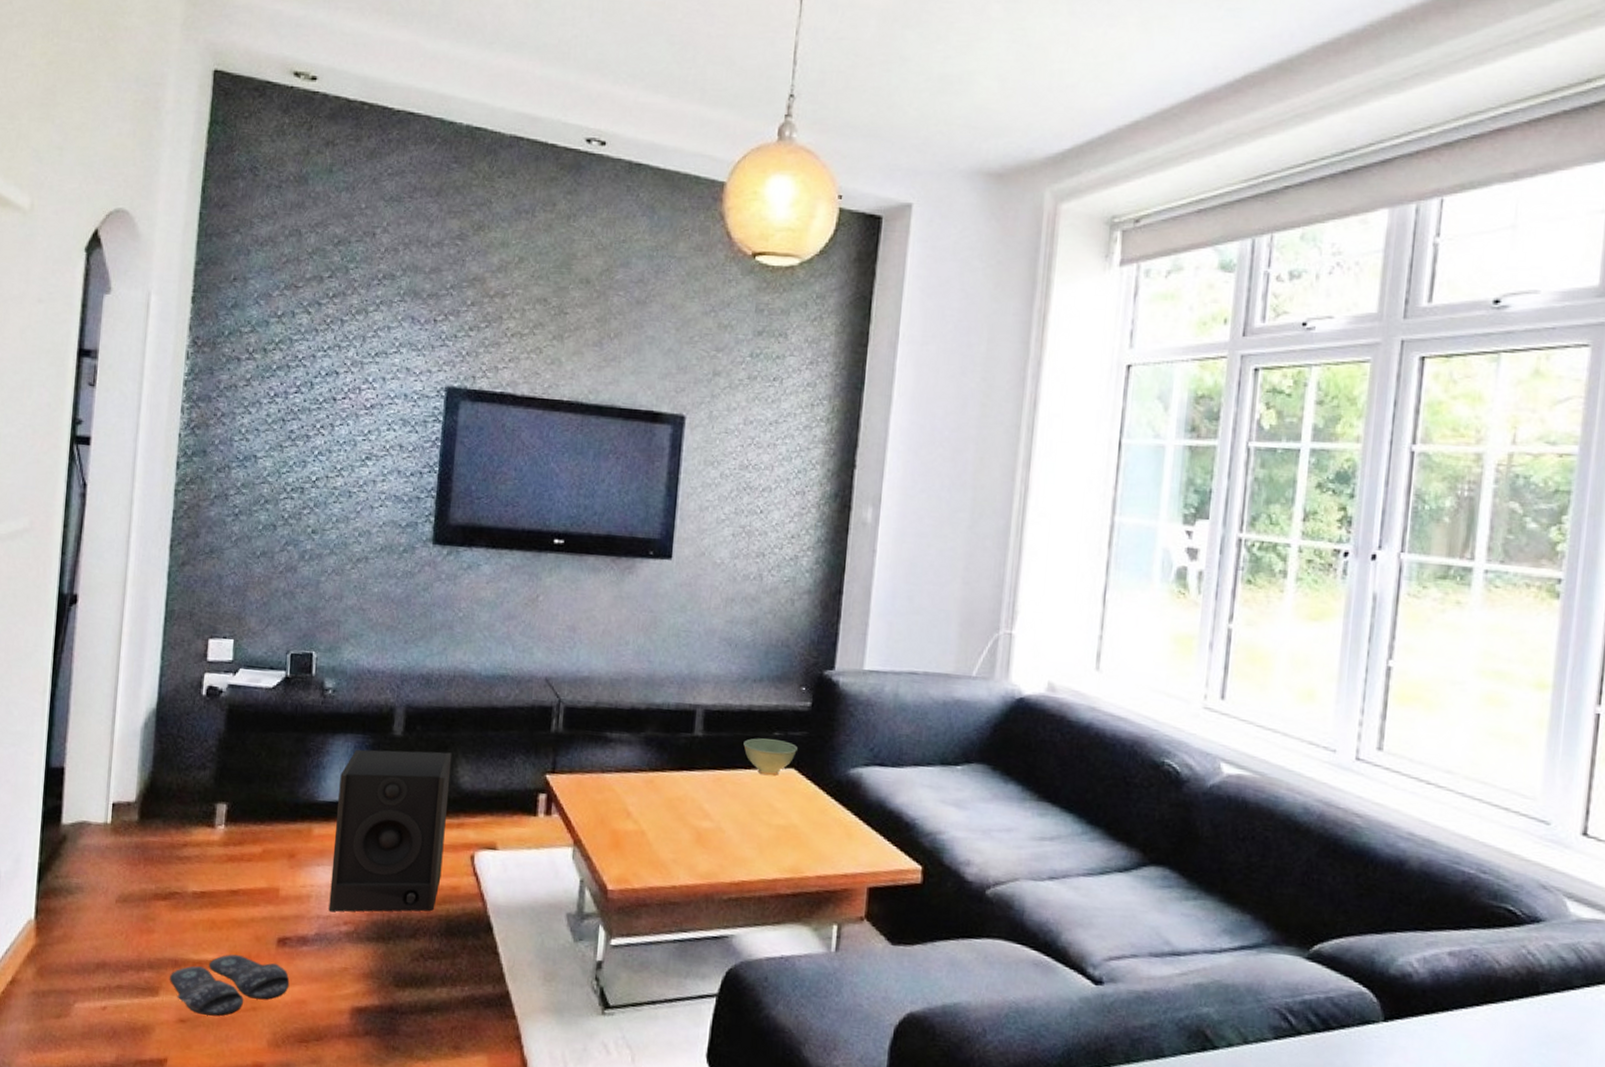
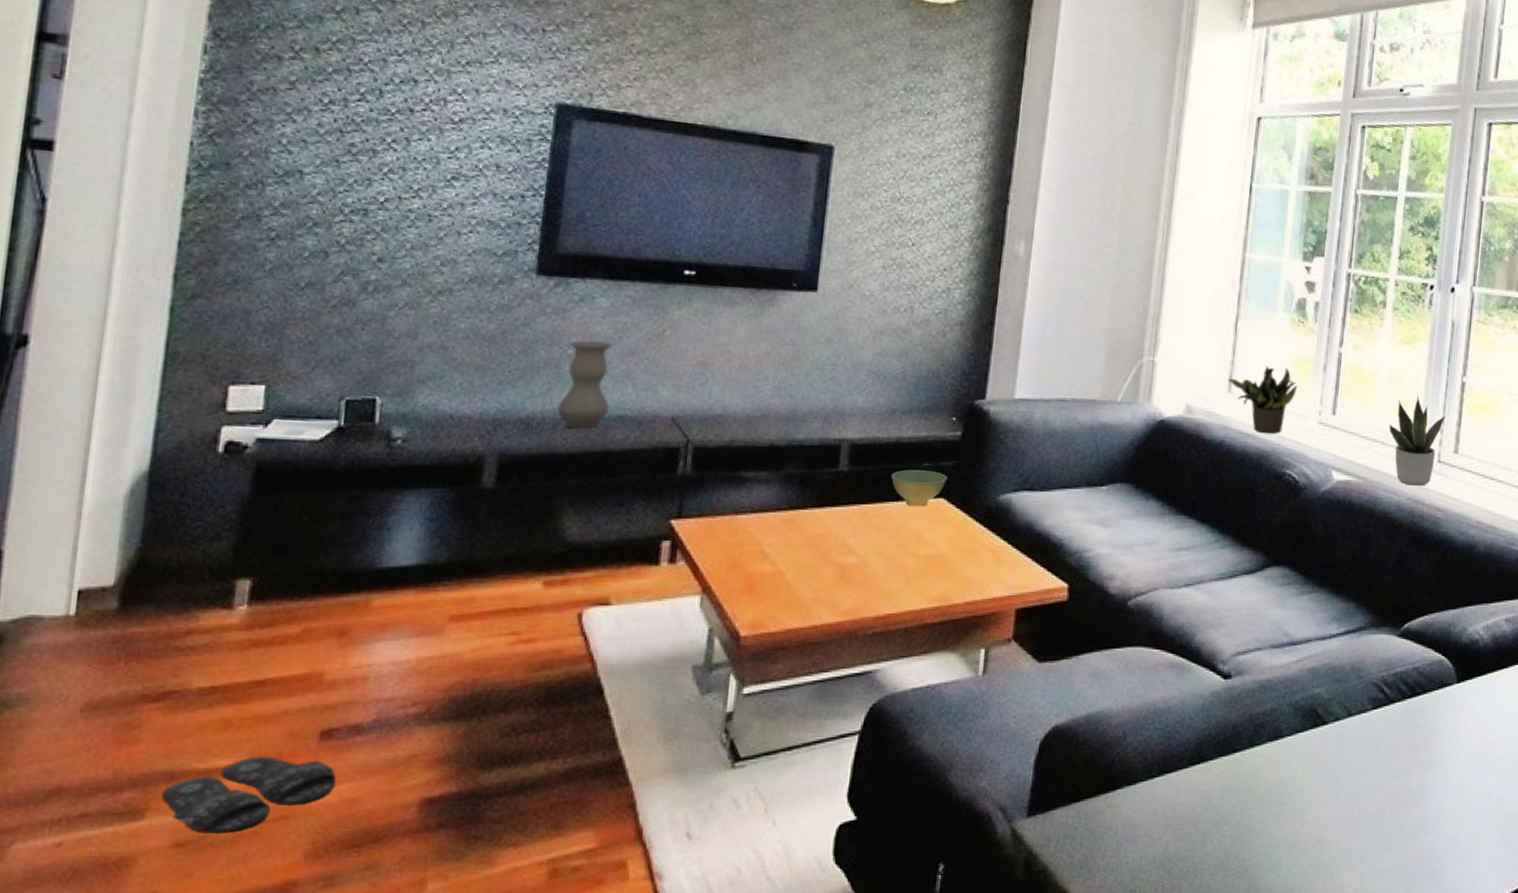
studio monitor: present [328,749,452,912] -> none [392,502,557,693]
vase: none [451,604,496,687] -> present [557,340,613,430]
potted plant: none [1095,642,1177,718] -> present [1227,365,1297,433]
potted plant: none [1292,681,1366,787] -> present [1389,396,1446,486]

